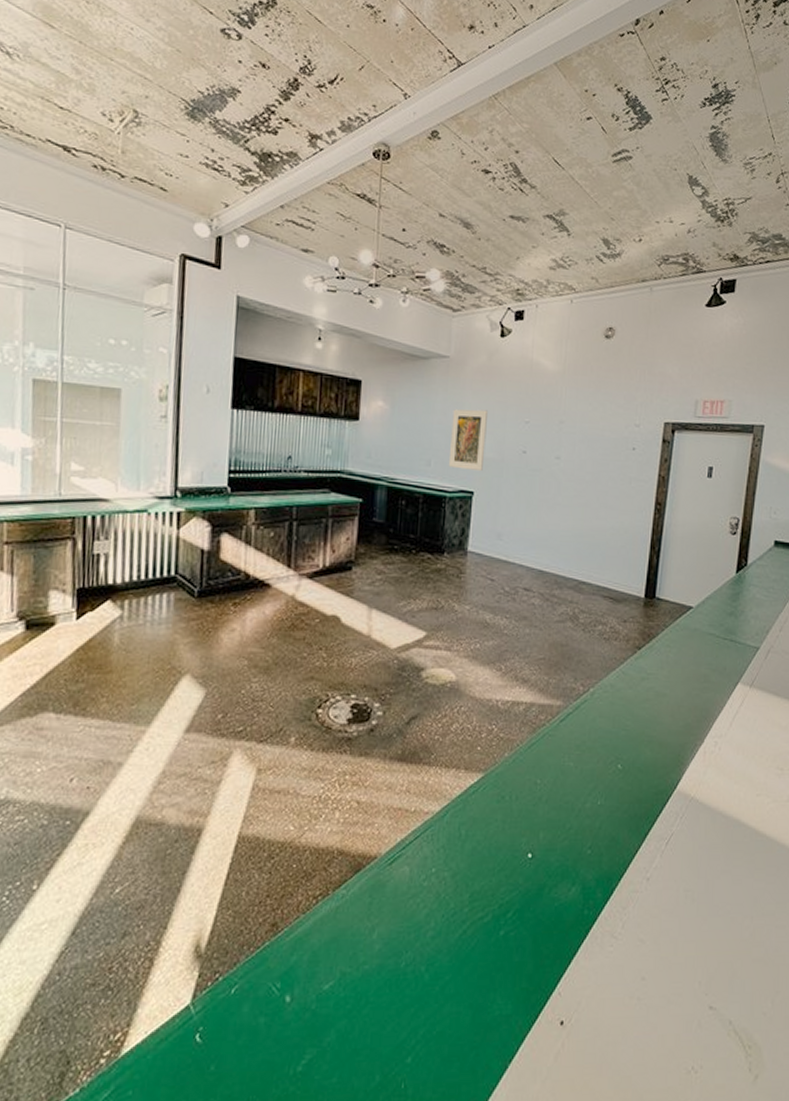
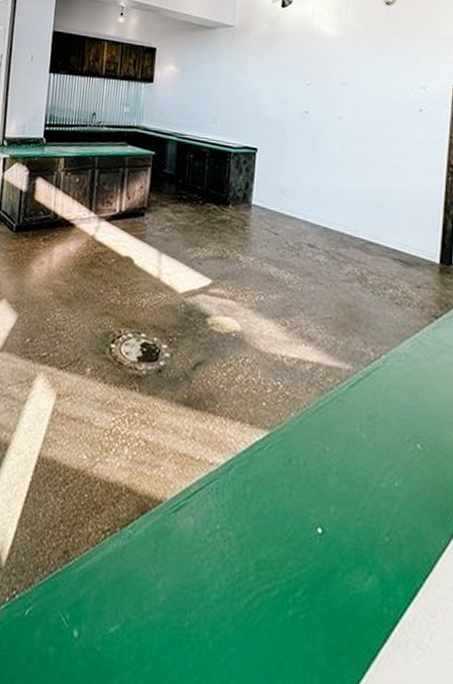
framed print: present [448,409,489,472] -> none [233,72,271,130]

